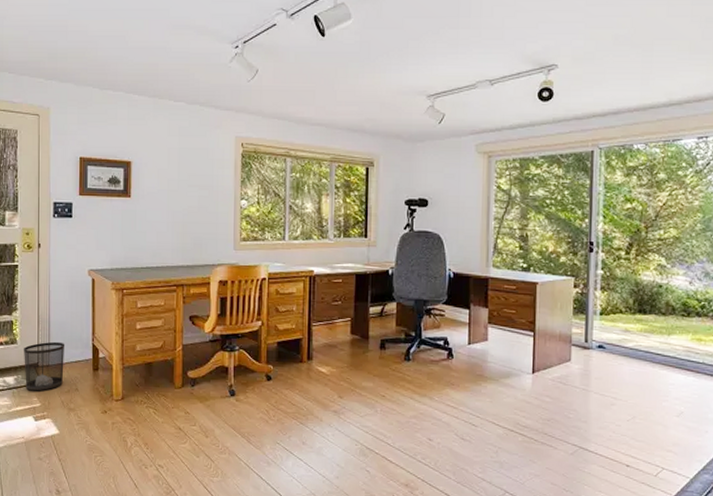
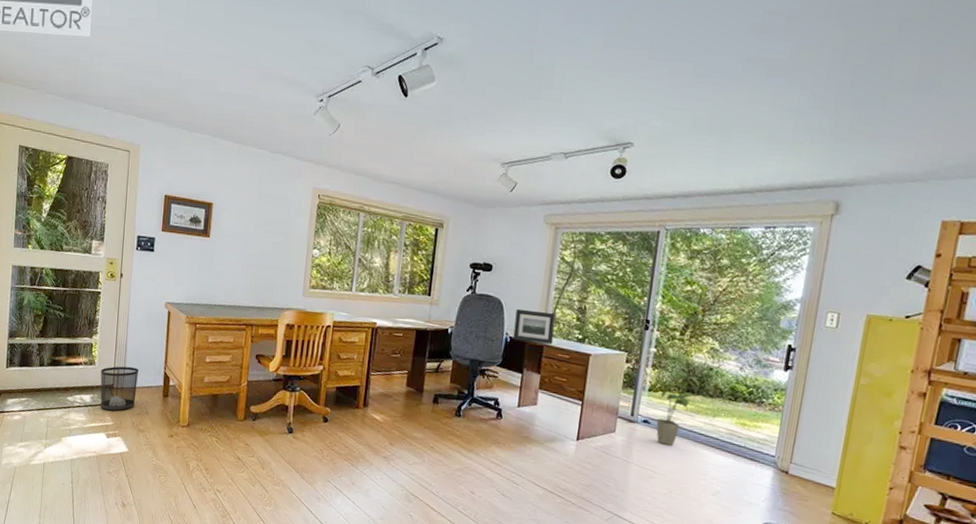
picture frame: none [456,242,498,276] -> present [513,308,555,344]
house plant: none [606,290,651,369] -> present [655,370,700,446]

